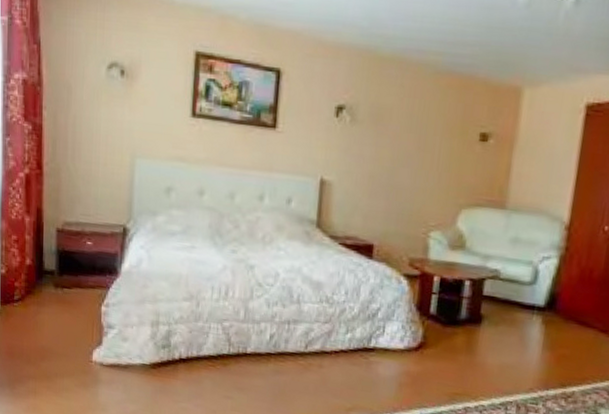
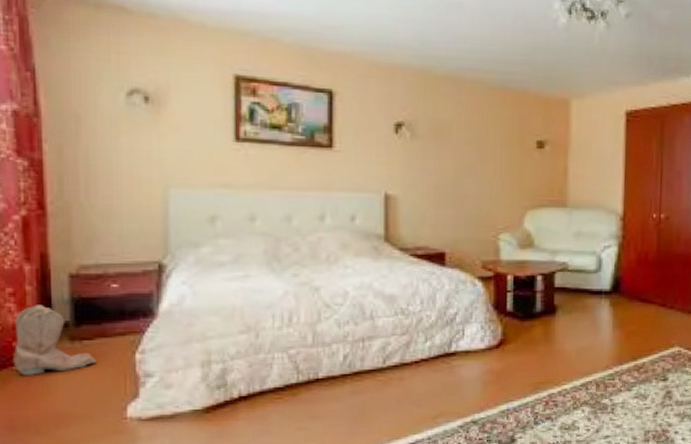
boots: none [15,252,72,313] -> present [14,305,96,375]

